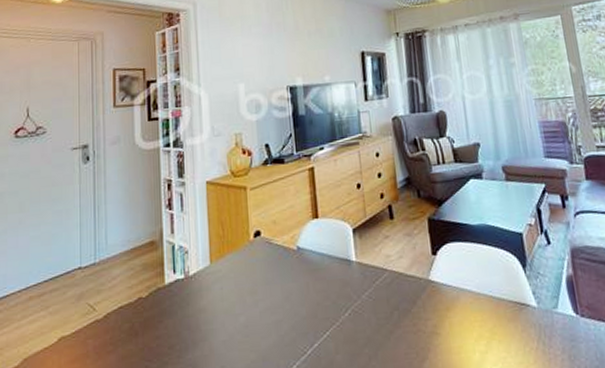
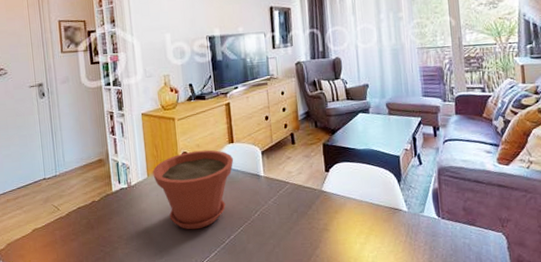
plant pot: none [217,227,319,336] -> present [153,149,234,230]

